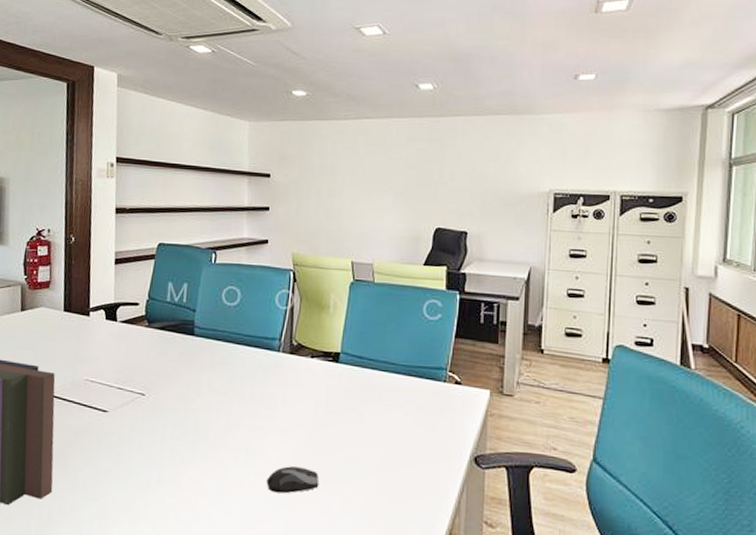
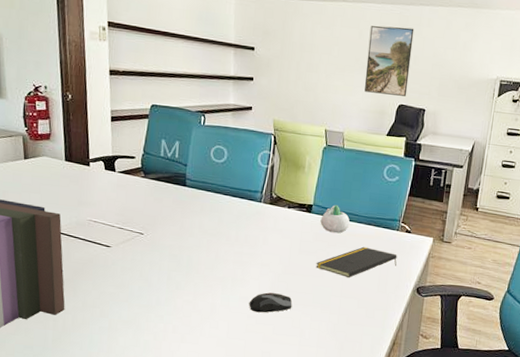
notepad: none [346,403,447,445] -> present [316,246,397,278]
succulent planter: none [350,352,386,388] -> present [320,205,350,234]
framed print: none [394,141,448,218] -> present [364,25,415,97]

